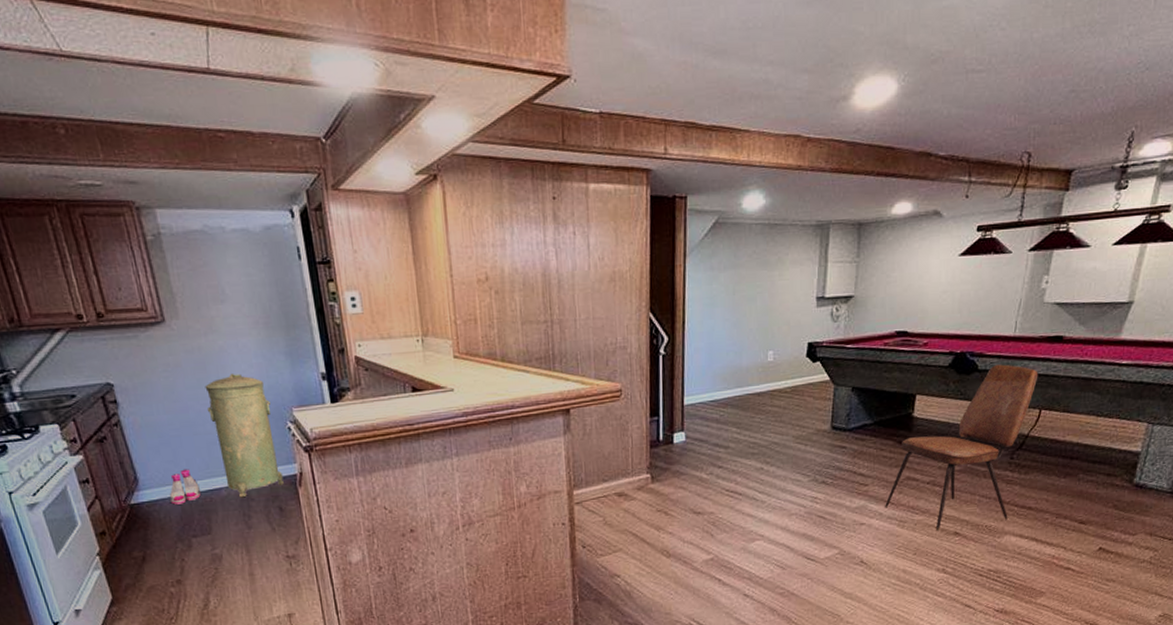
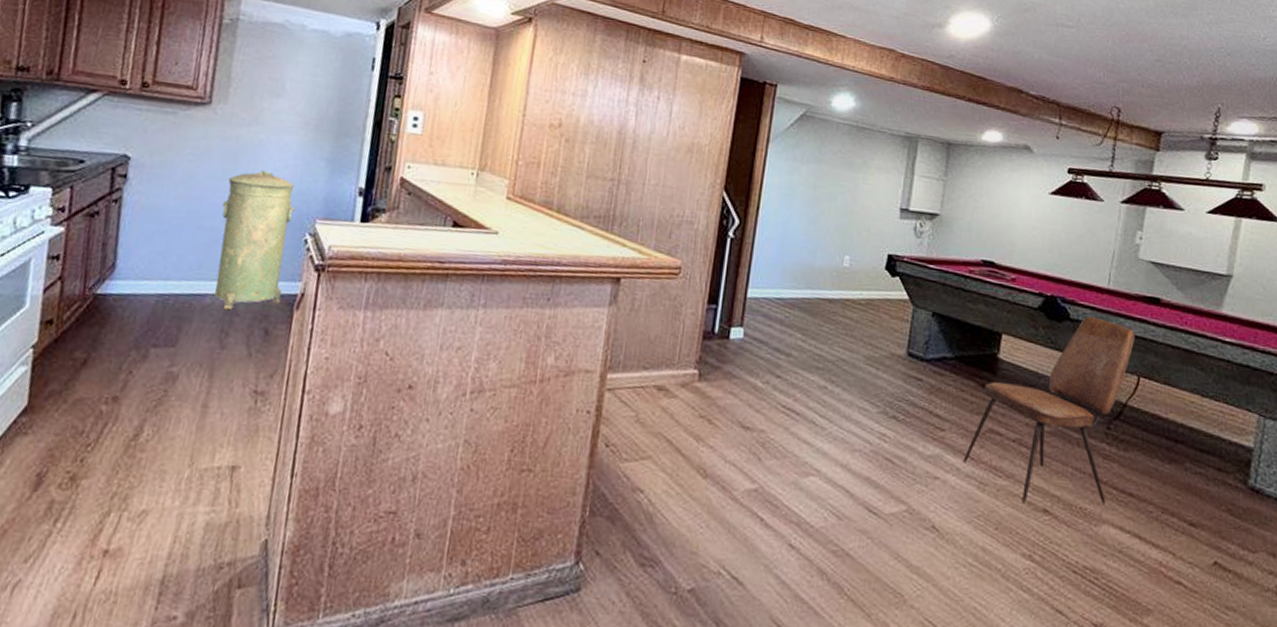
boots: present [169,469,202,505] -> none [142,264,183,305]

